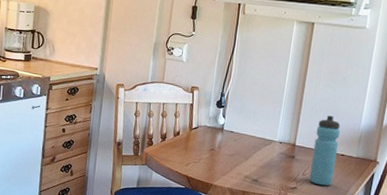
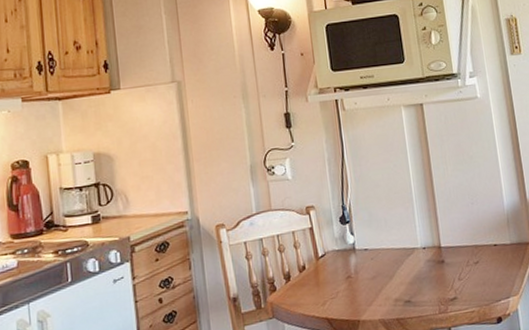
water bottle: present [309,115,341,186] -> none [458,202,494,288]

